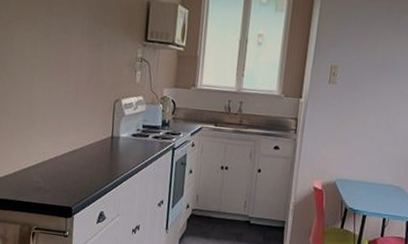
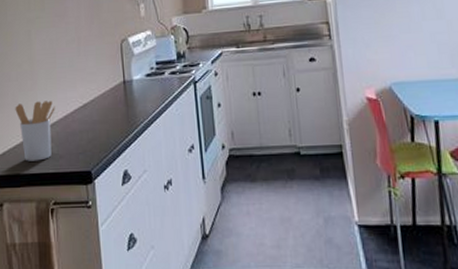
utensil holder: none [11,139,48,192] -> present [15,100,55,161]

